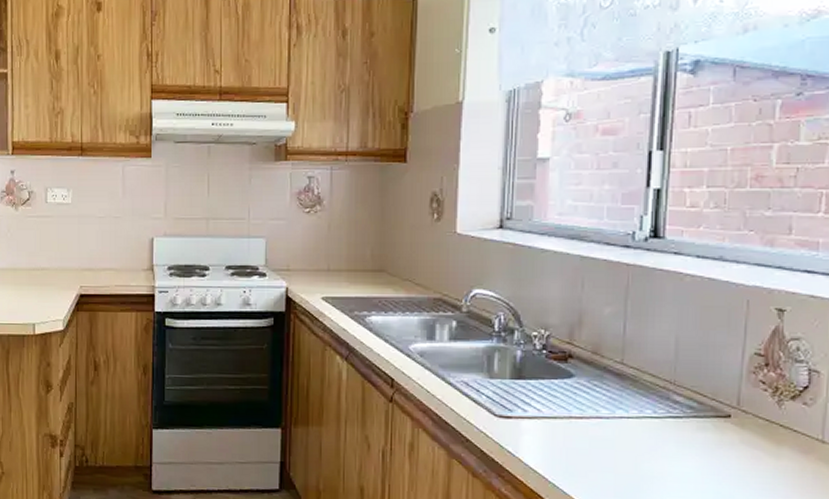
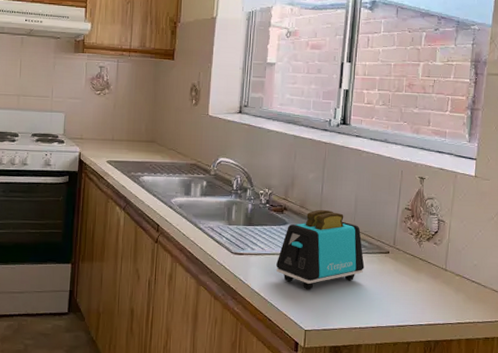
toaster: none [559,356,693,466] -> present [276,209,365,289]

